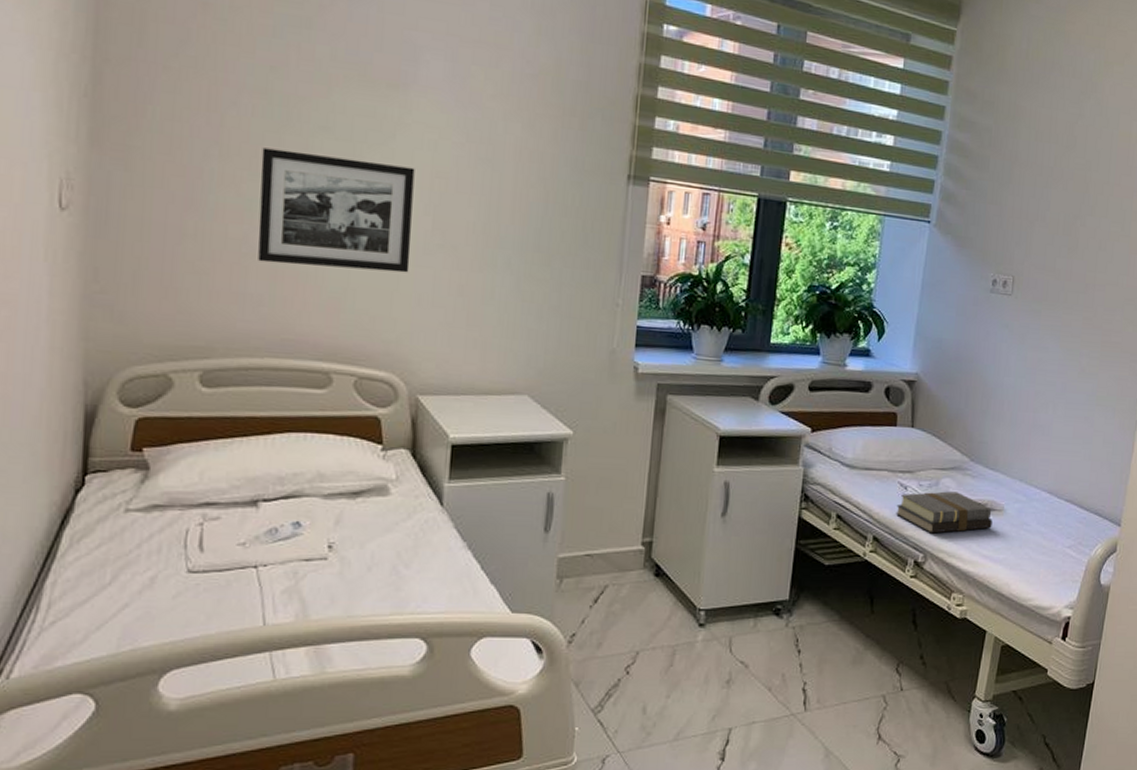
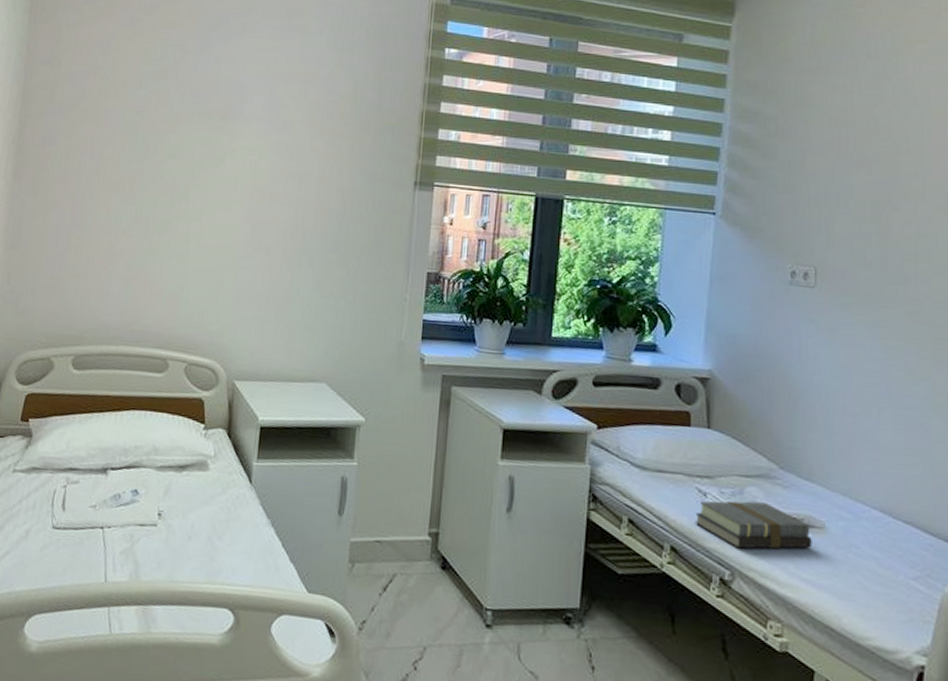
picture frame: present [258,147,415,273] -> none [119,174,239,273]

